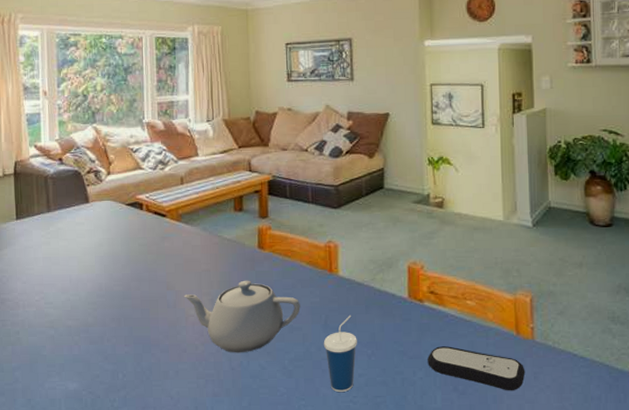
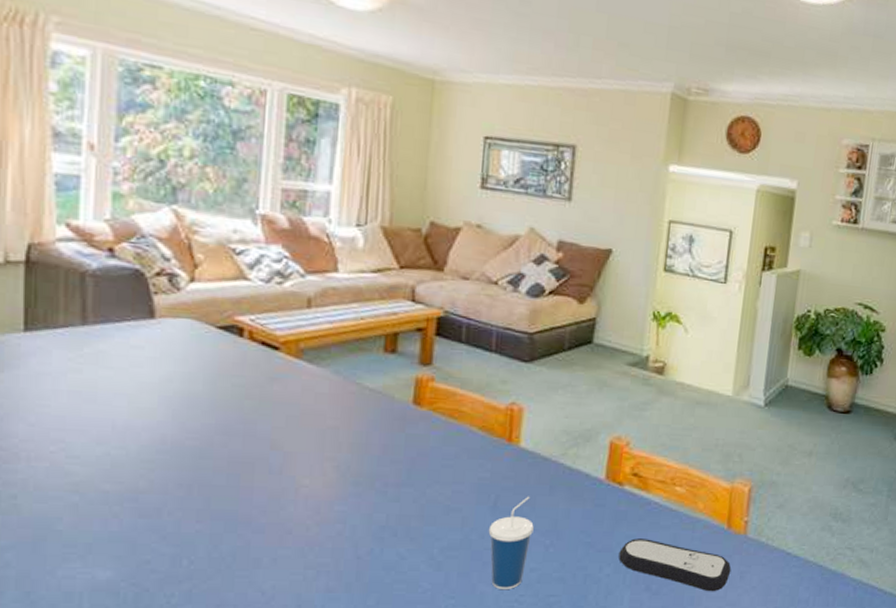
teapot: present [183,280,300,353] -> none [295,444,464,538]

